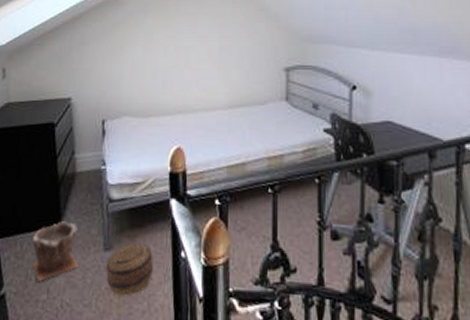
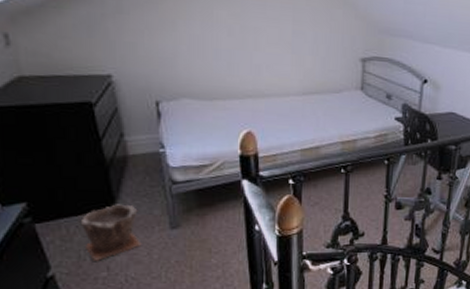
basket: present [106,242,153,296] -> none [175,220,226,266]

